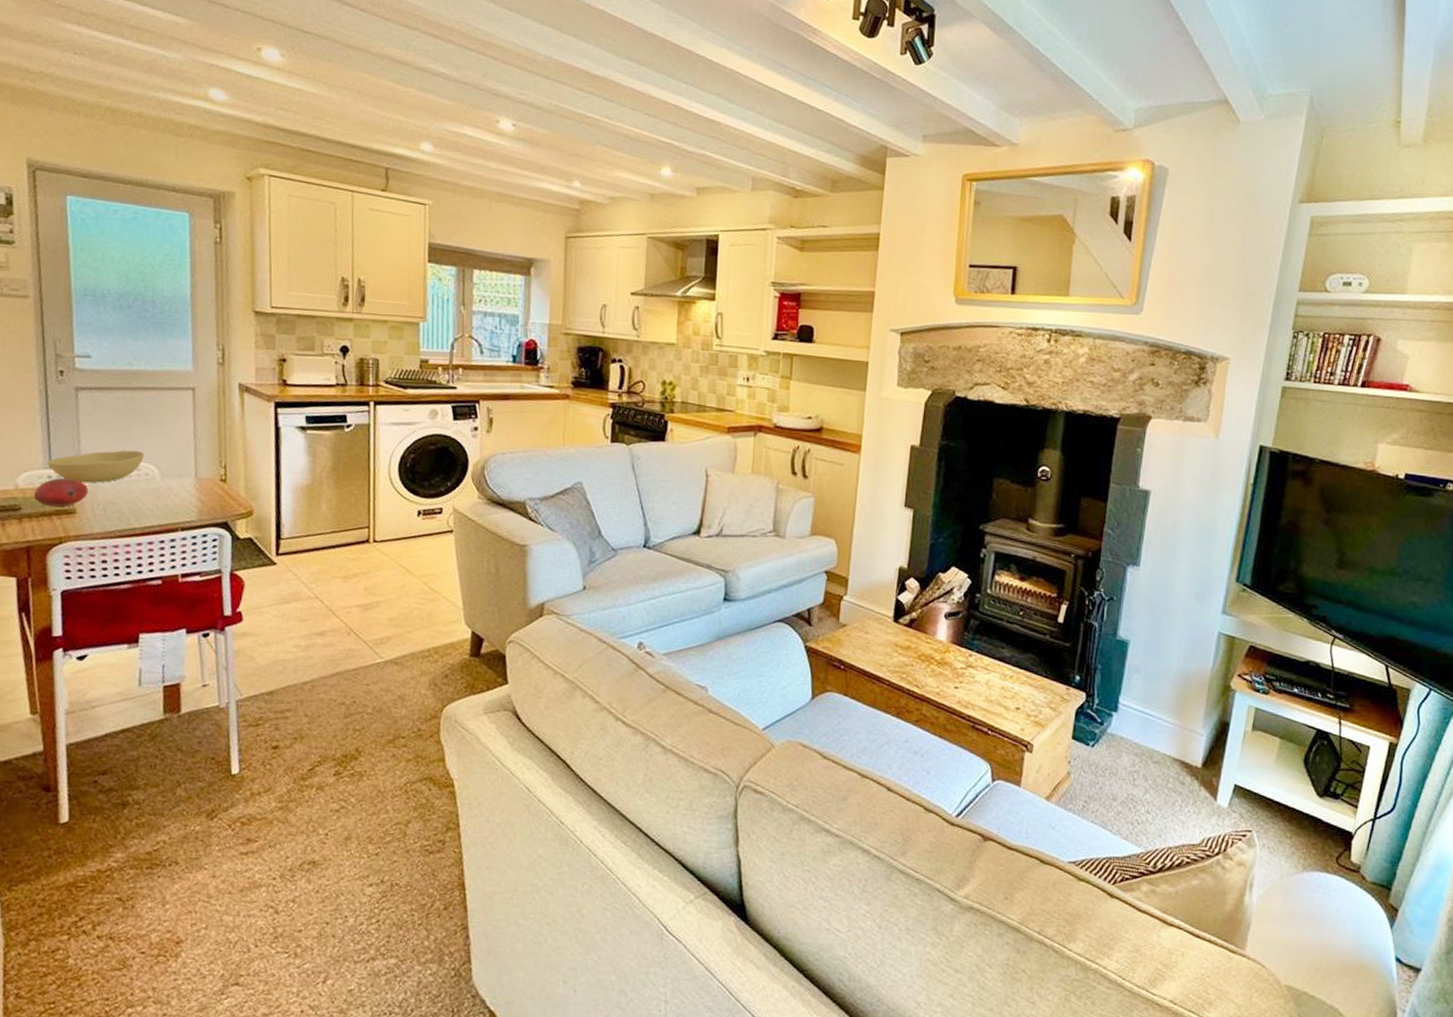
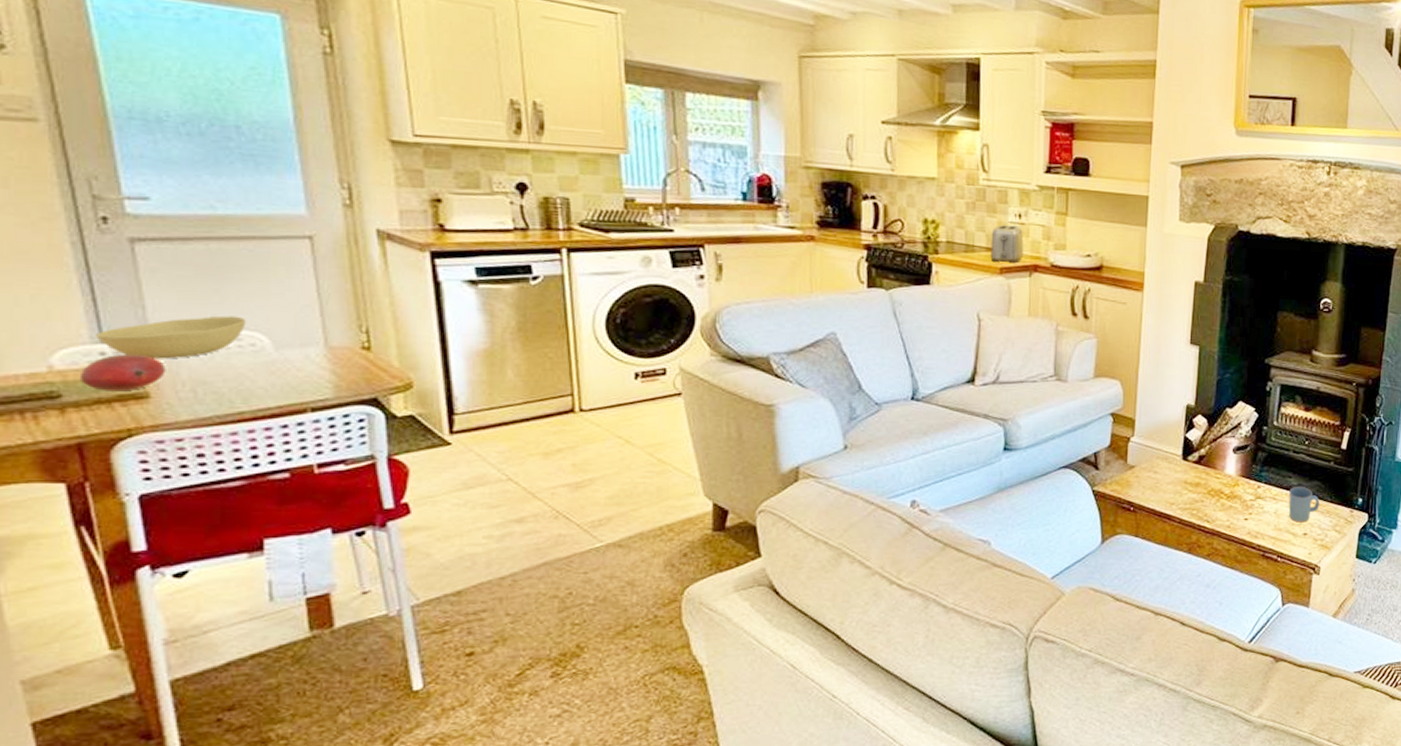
toaster: none [719,387,750,424] -> present [990,225,1024,264]
mug: none [1001,657,1034,696] -> present [1288,486,1320,523]

